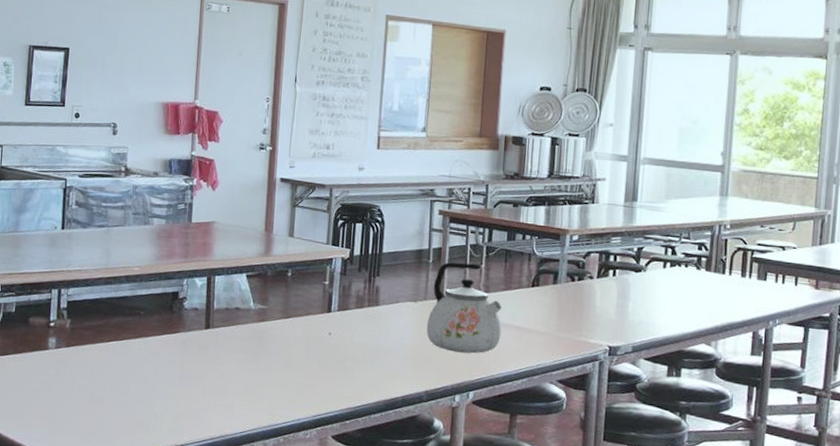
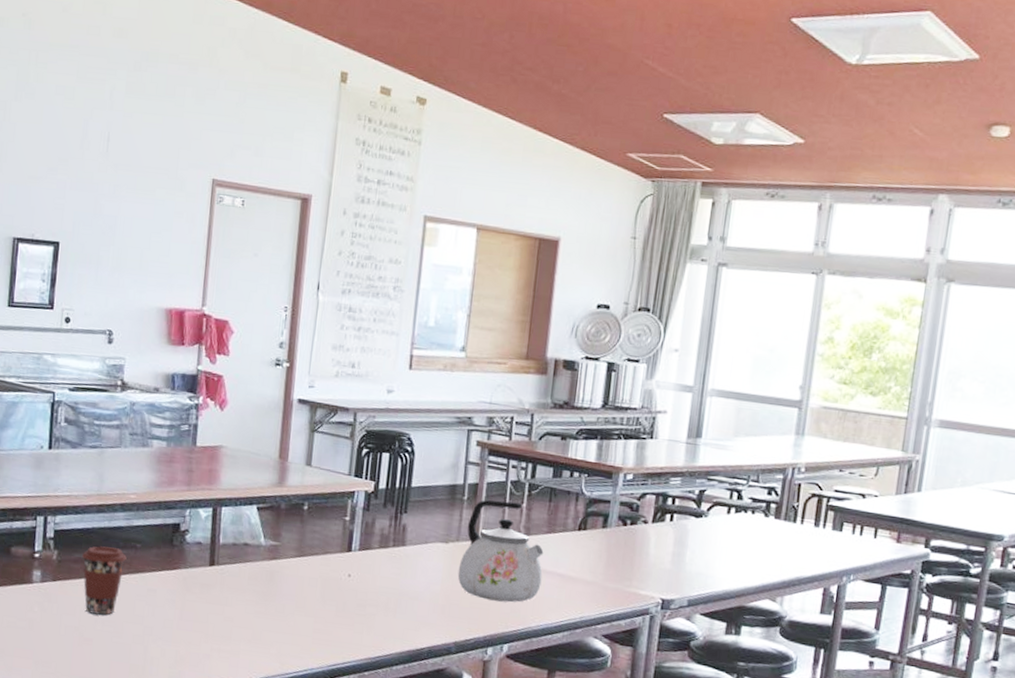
coffee cup: none [91,314,132,377] -> present [81,546,127,615]

